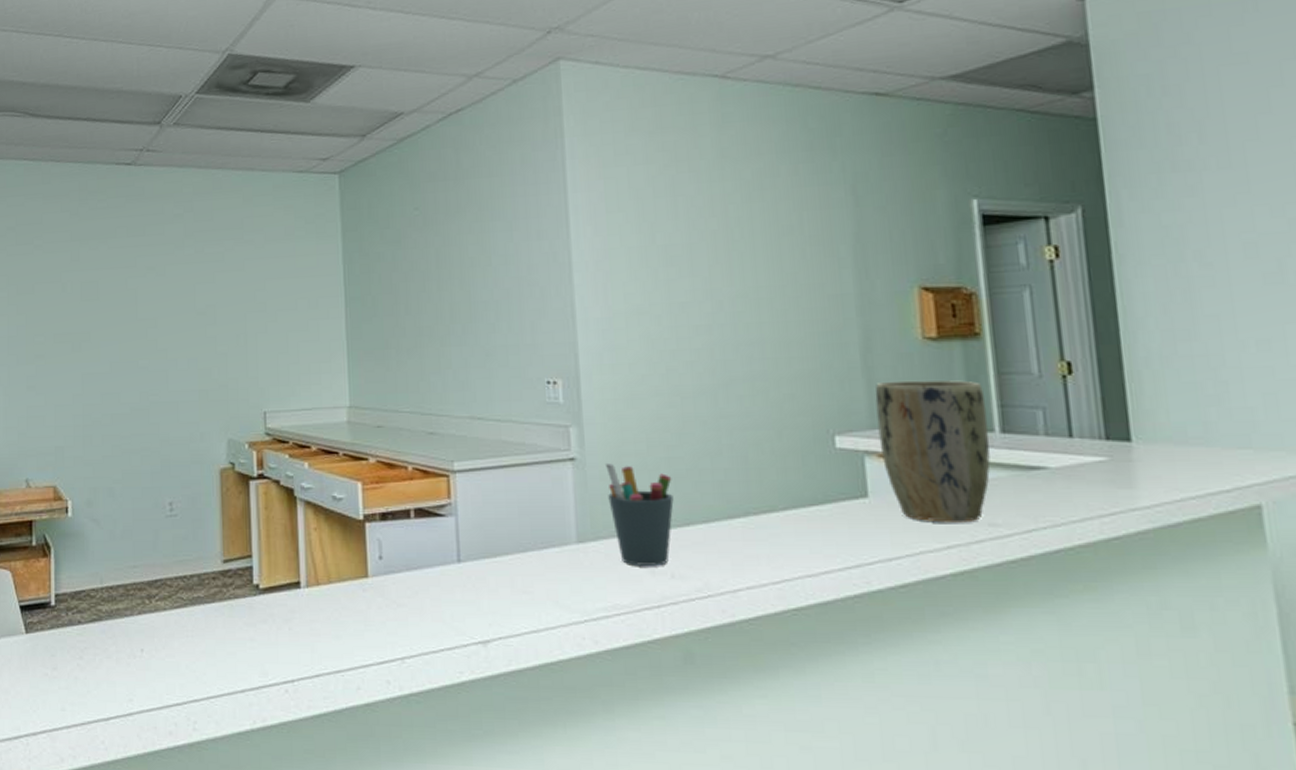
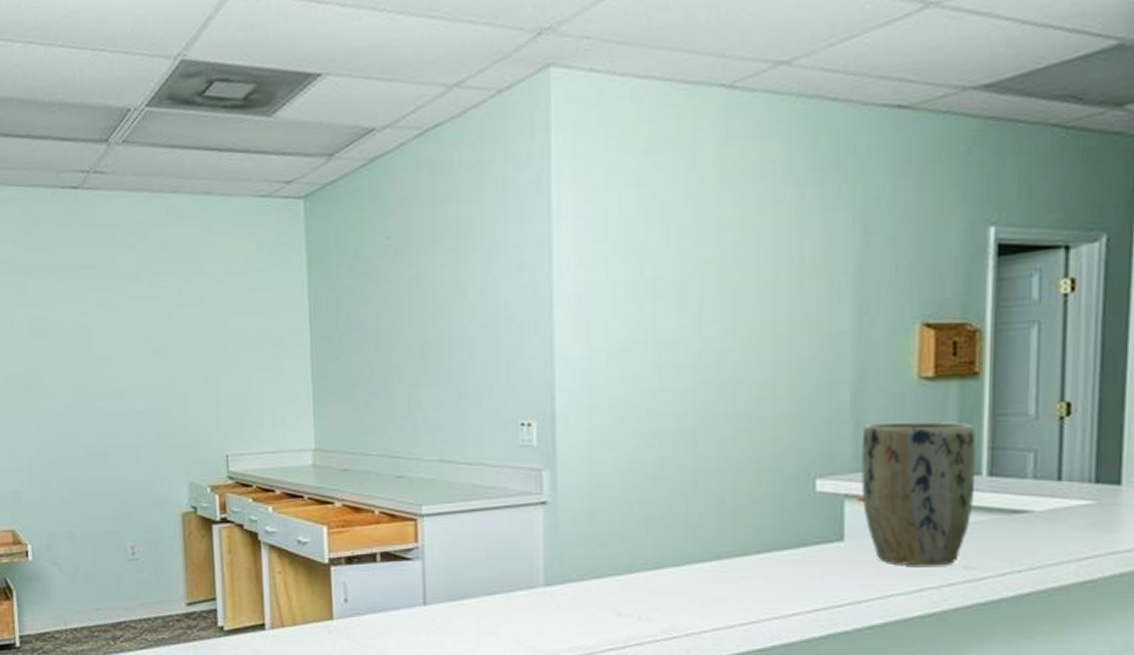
pen holder: present [606,462,674,567] -> none [578,506,645,609]

